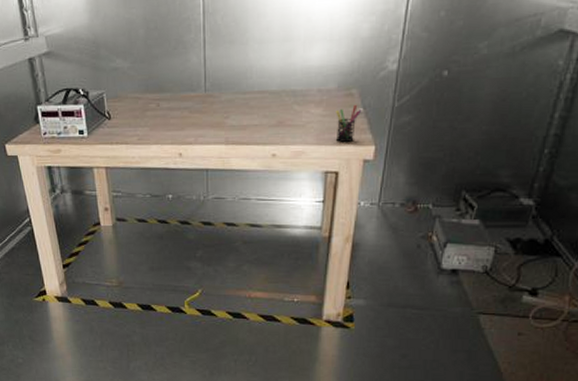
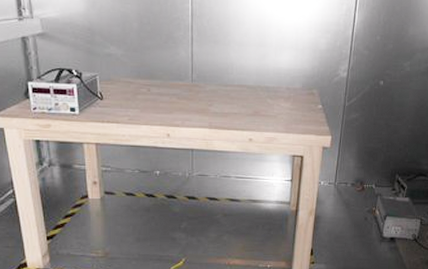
pen holder: present [336,104,362,142] -> none [301,102,321,132]

